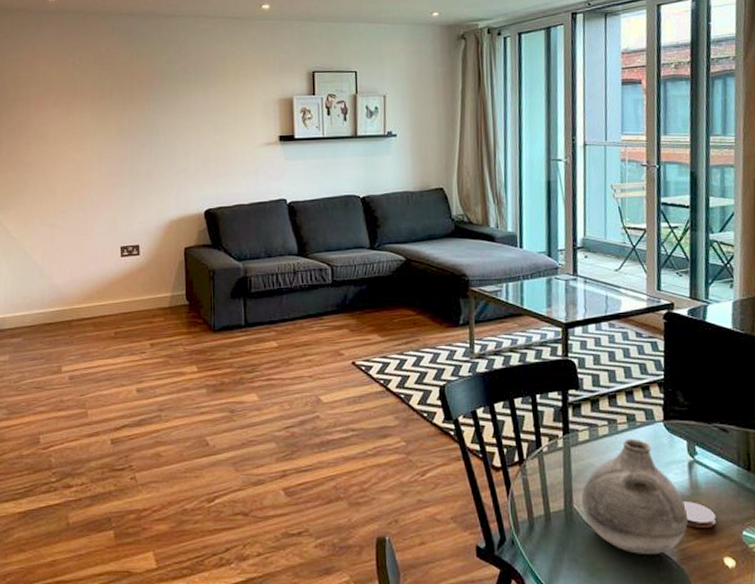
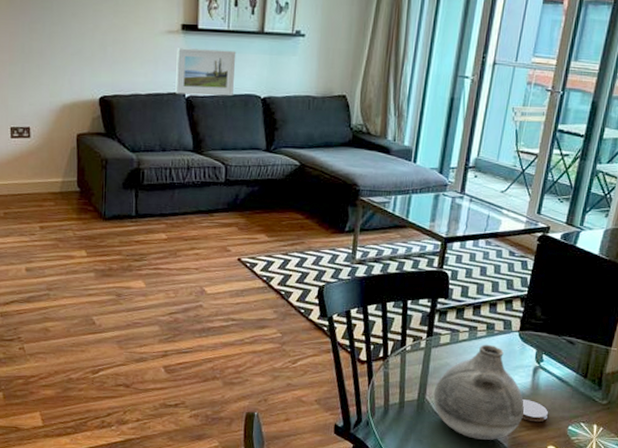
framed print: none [276,156,333,201] -> present [175,48,236,96]

